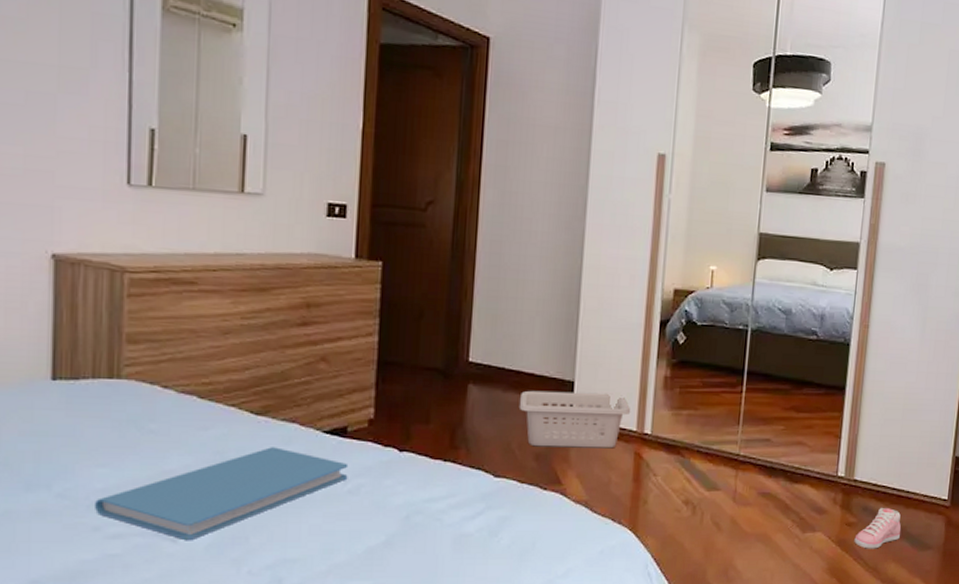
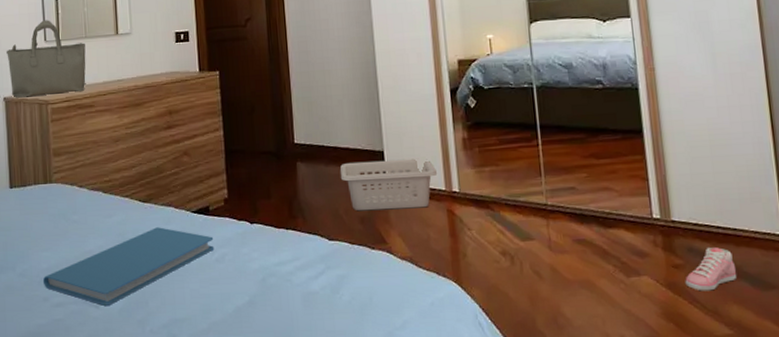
handbag: none [63,154,192,262] -> present [6,20,86,98]

